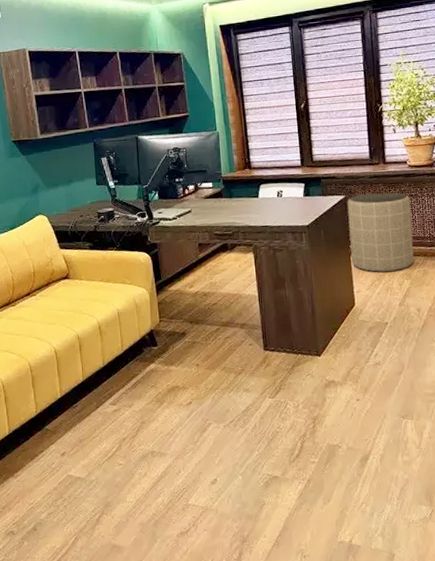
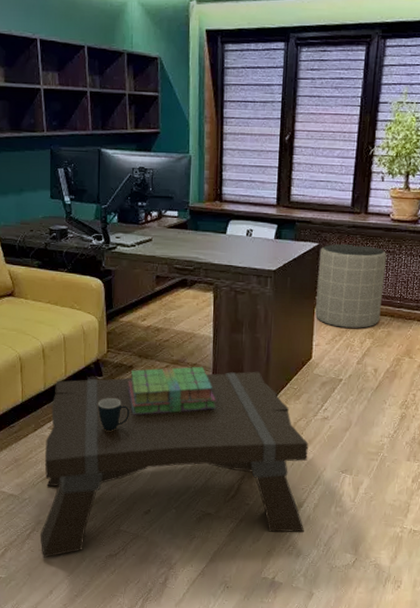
coffee table: none [108,324,374,543] -> present [40,371,308,558]
mug: none [156,367,187,400] -> present [98,398,131,431]
stack of books: none [182,325,270,382] -> present [128,366,216,415]

